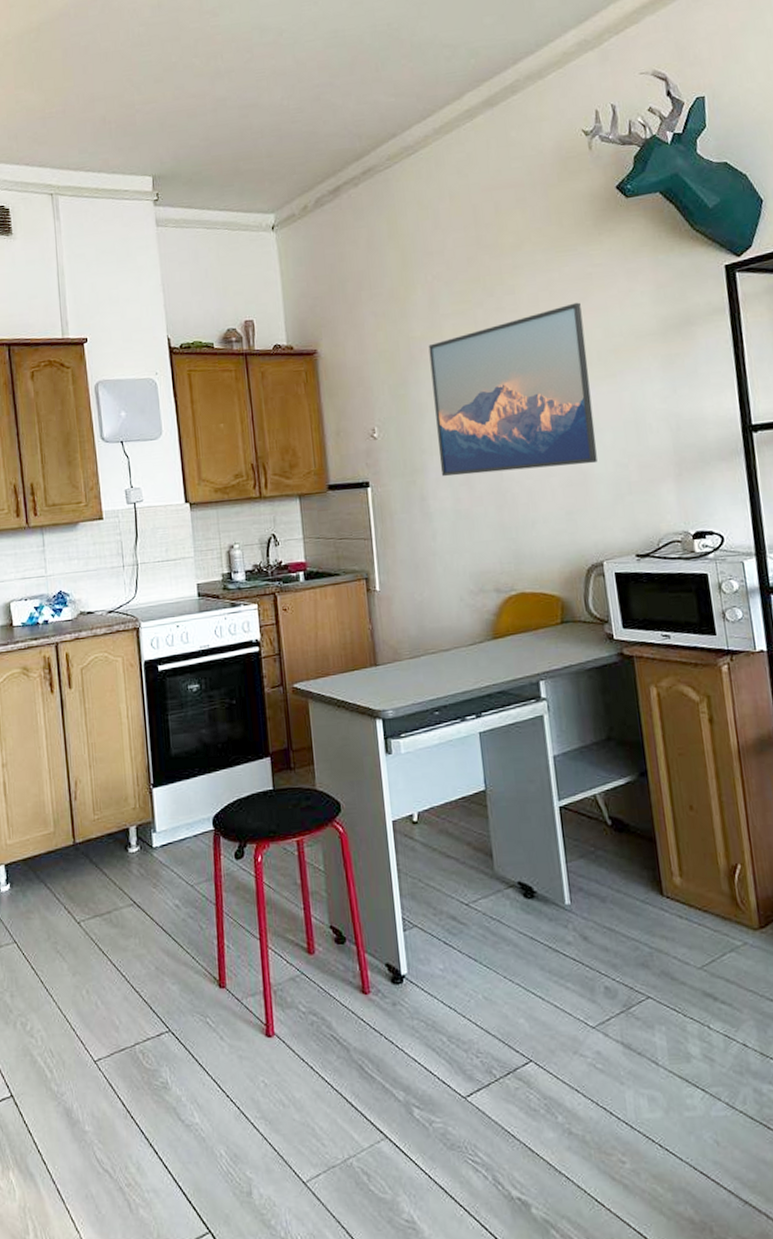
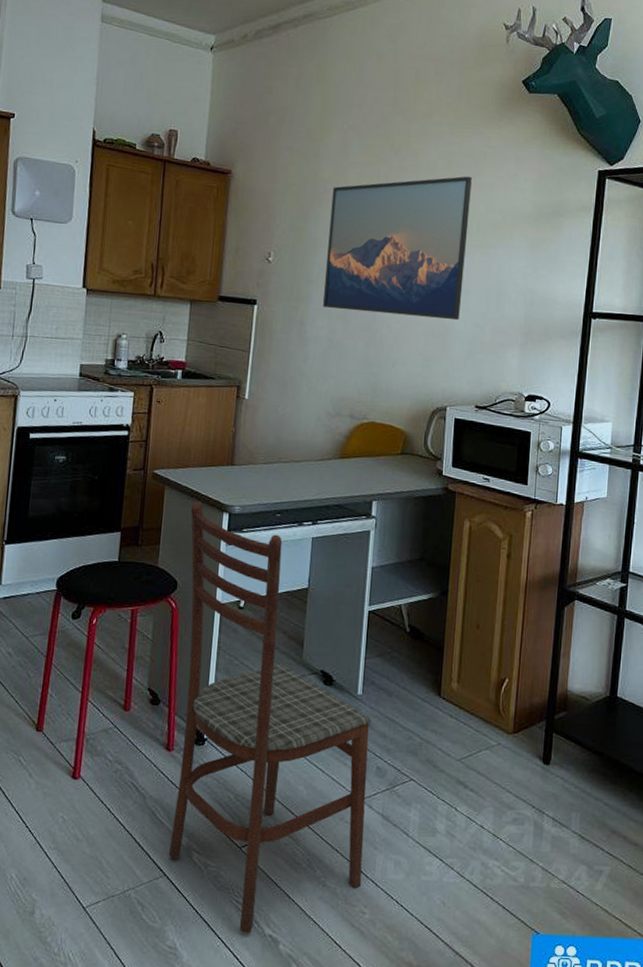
dining chair: none [339,711,614,1198] -> present [169,501,372,933]

